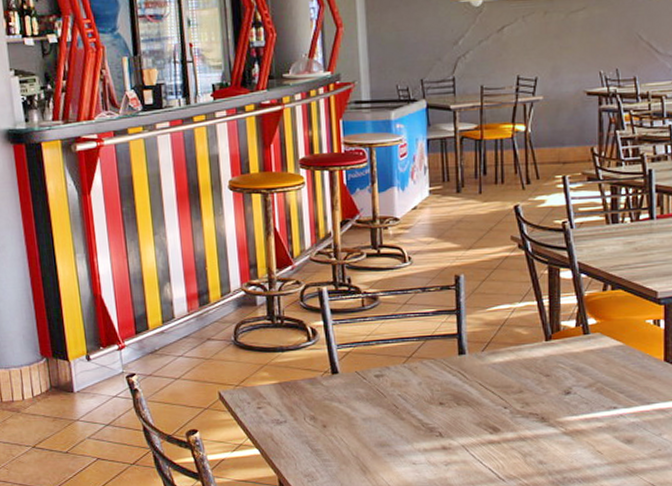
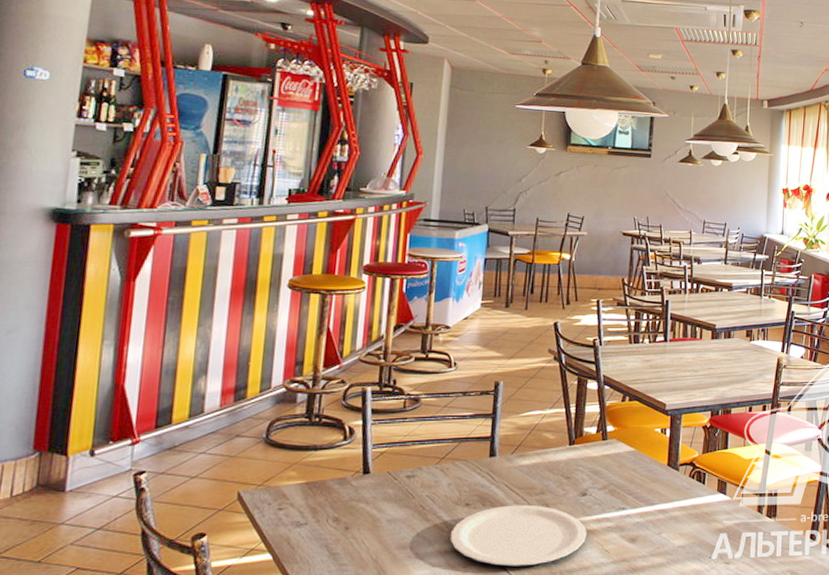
plate: none [427,403,576,467] -> present [450,504,587,568]

